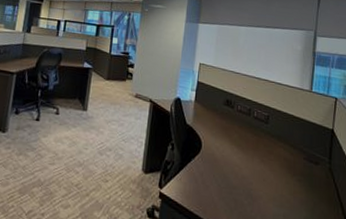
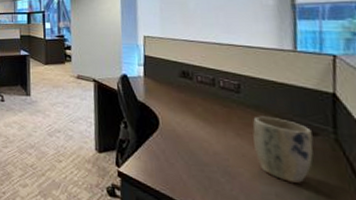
plant pot: none [273,145,314,205] -> present [252,116,314,183]

